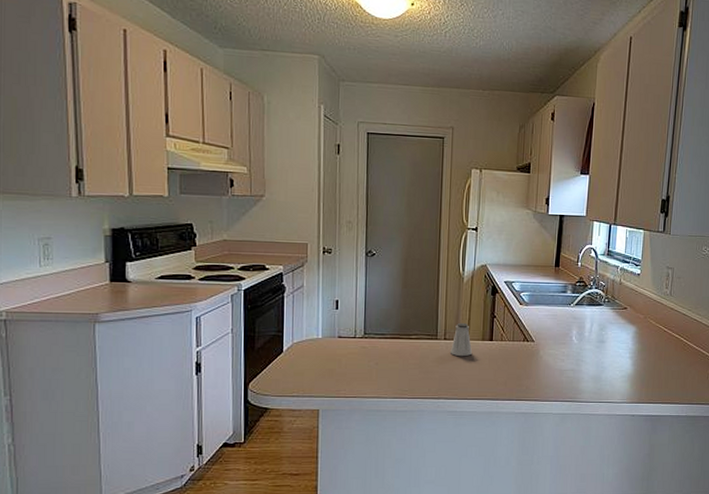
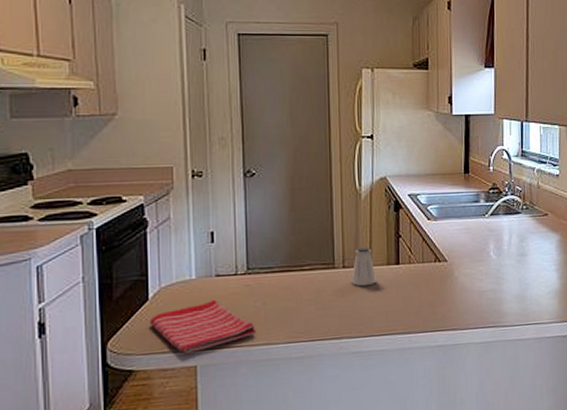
dish towel: none [283,357,368,399] -> present [149,300,256,354]

